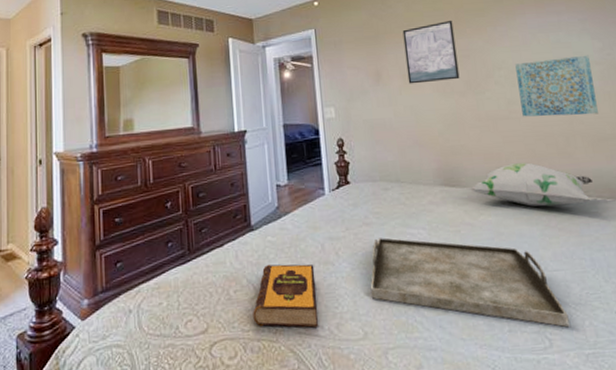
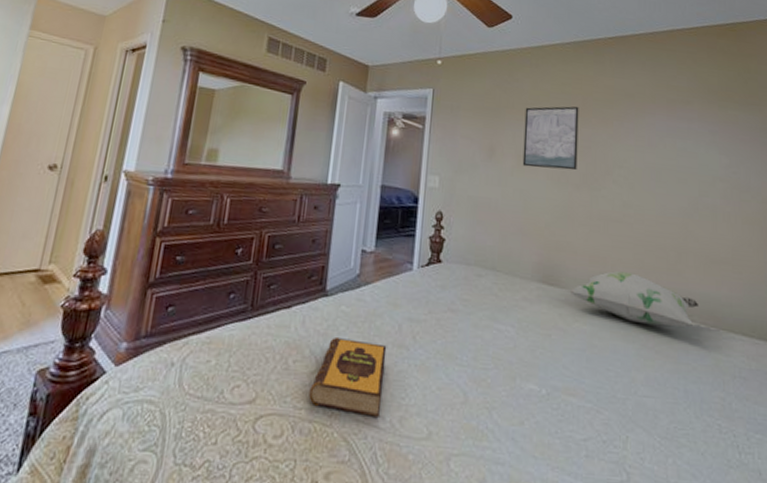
serving tray: present [370,238,570,328] -> none [443,328,652,463]
wall art: present [515,55,598,117] -> none [636,165,715,234]

